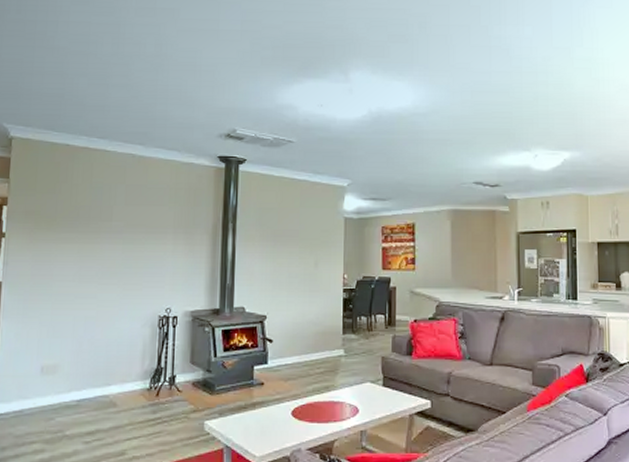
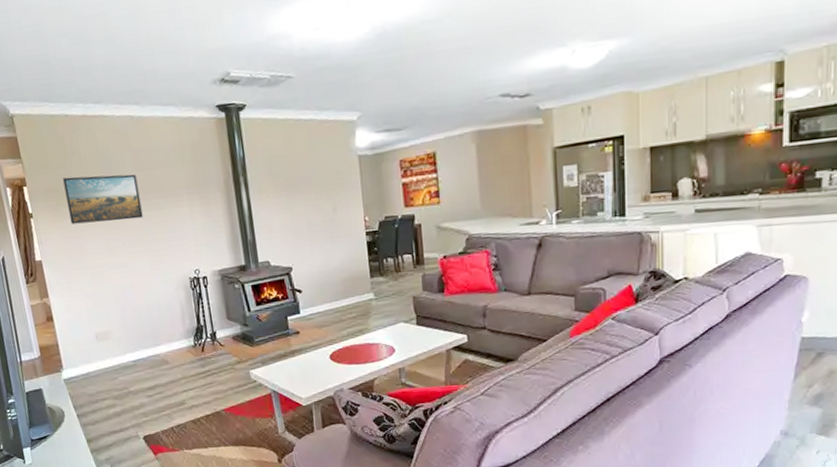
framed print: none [45,202,126,251] -> present [63,174,143,225]

